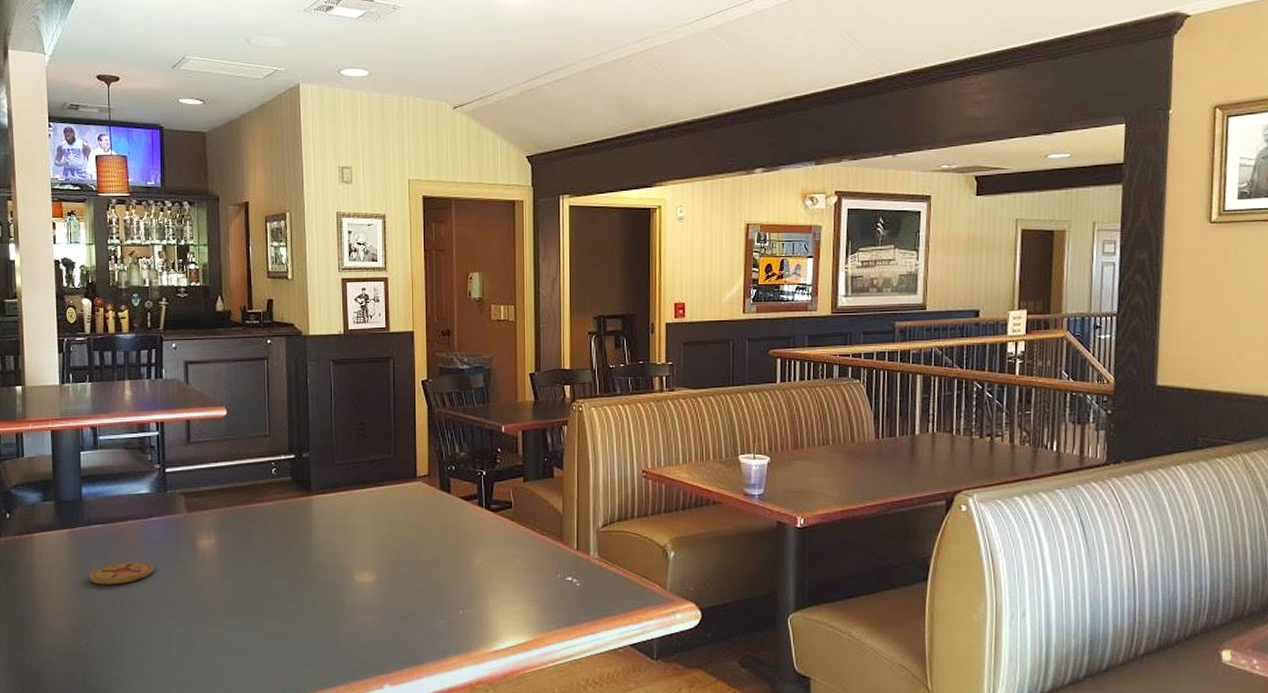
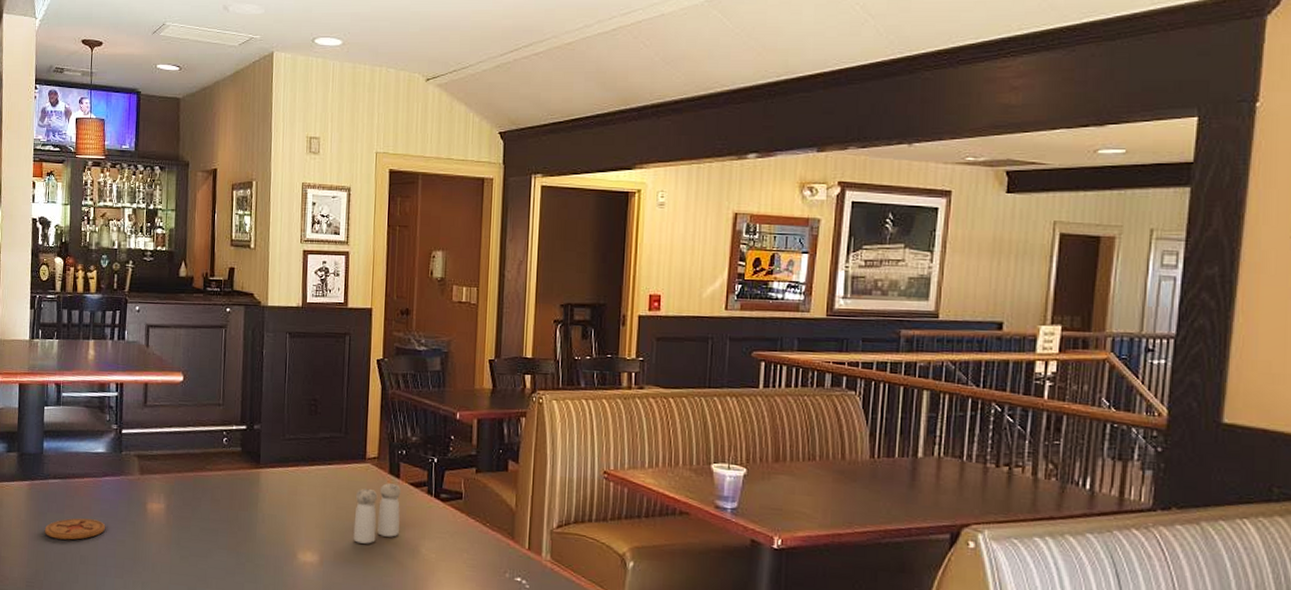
salt and pepper shaker: none [408,499,453,559] -> present [353,483,401,544]

